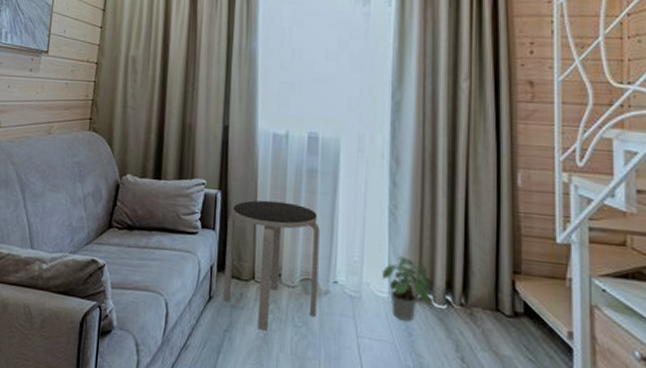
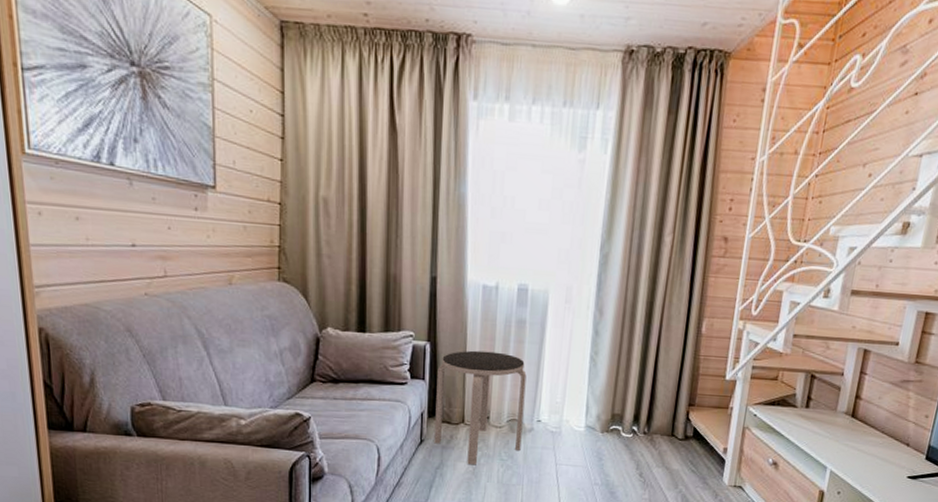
potted plant: present [381,256,429,321] -> none [580,396,620,449]

